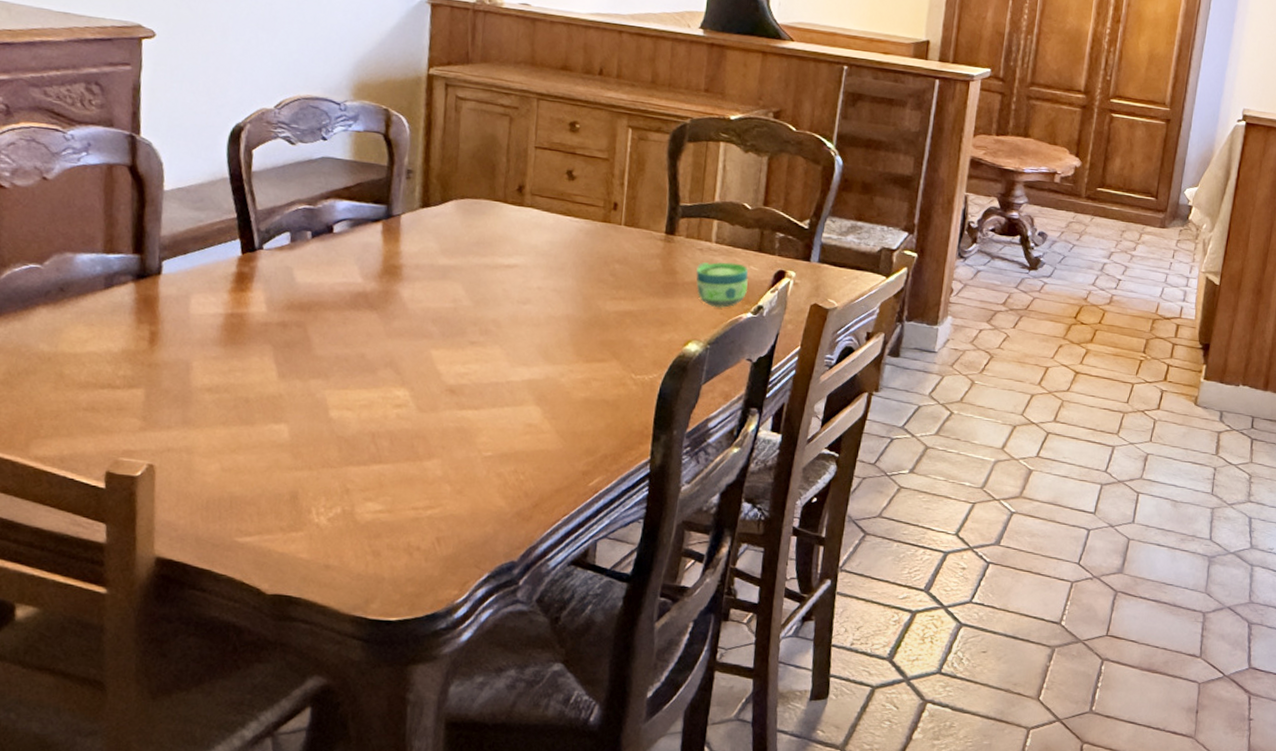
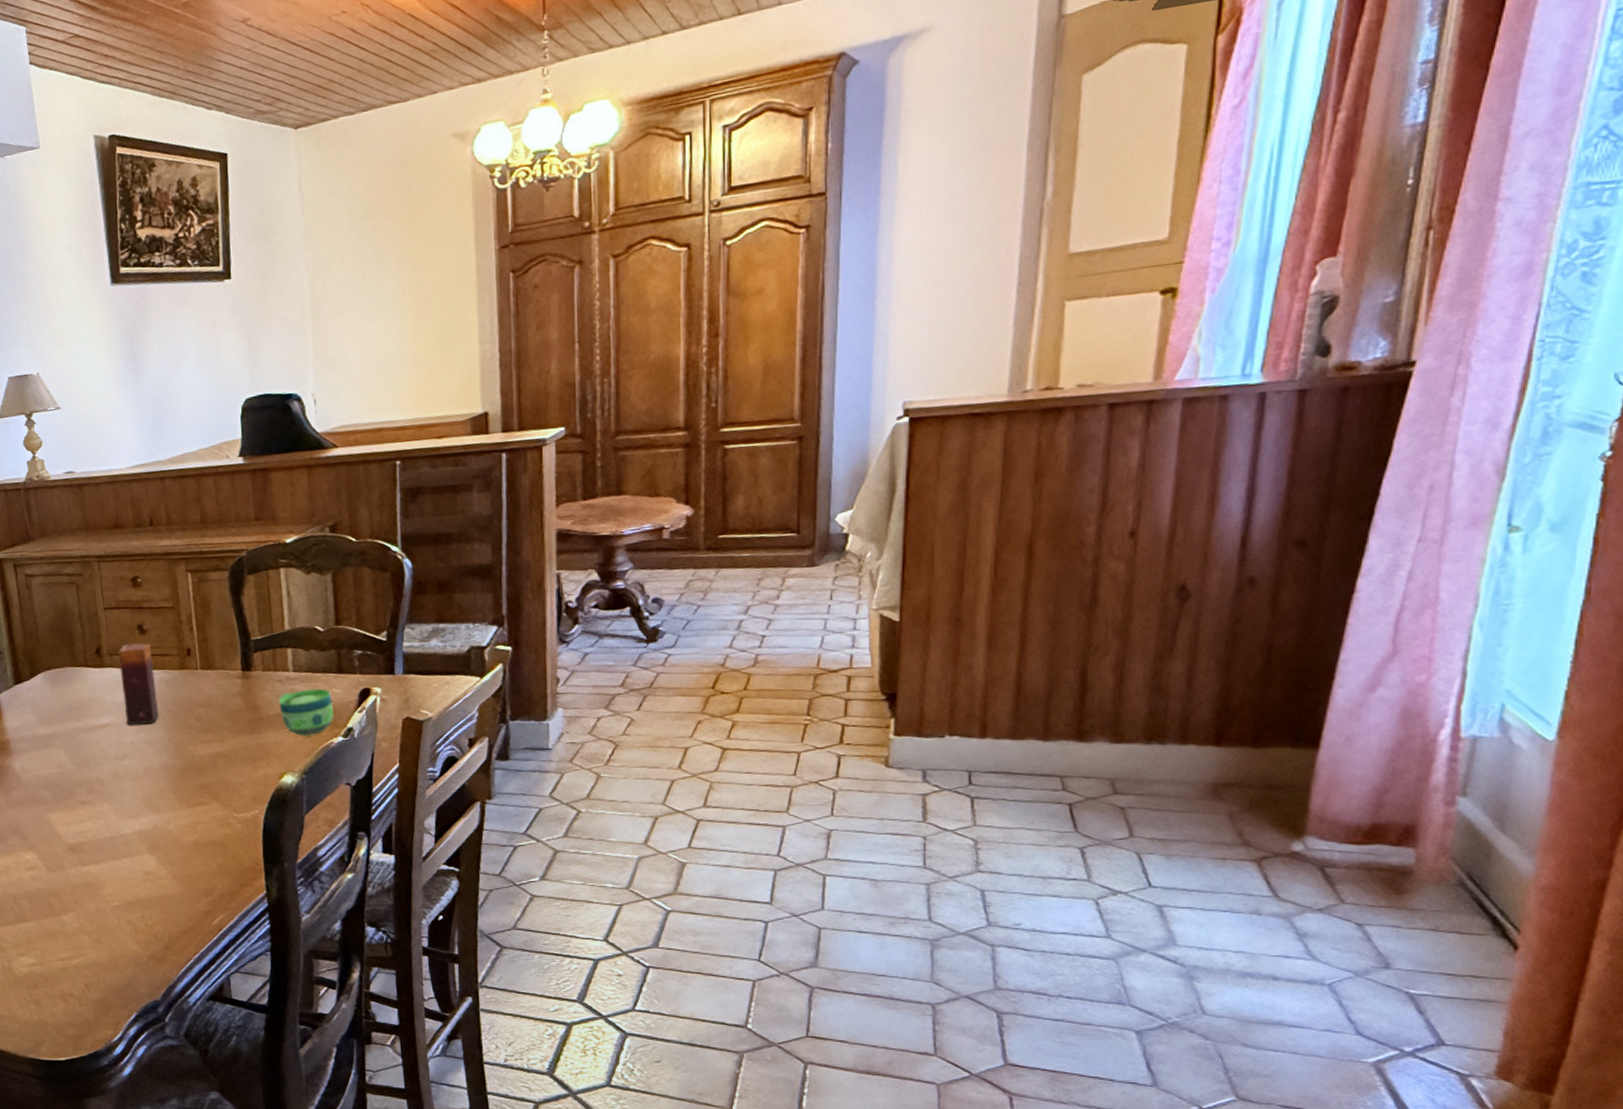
candle: none [537,187,577,271] -> present [118,643,160,725]

